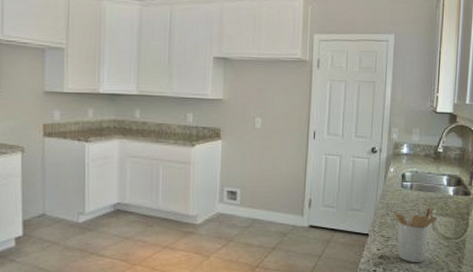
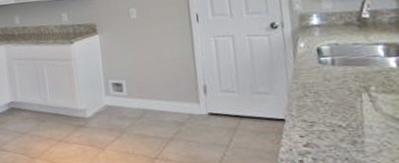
utensil holder: present [394,207,438,263] -> none [315,83,380,152]

